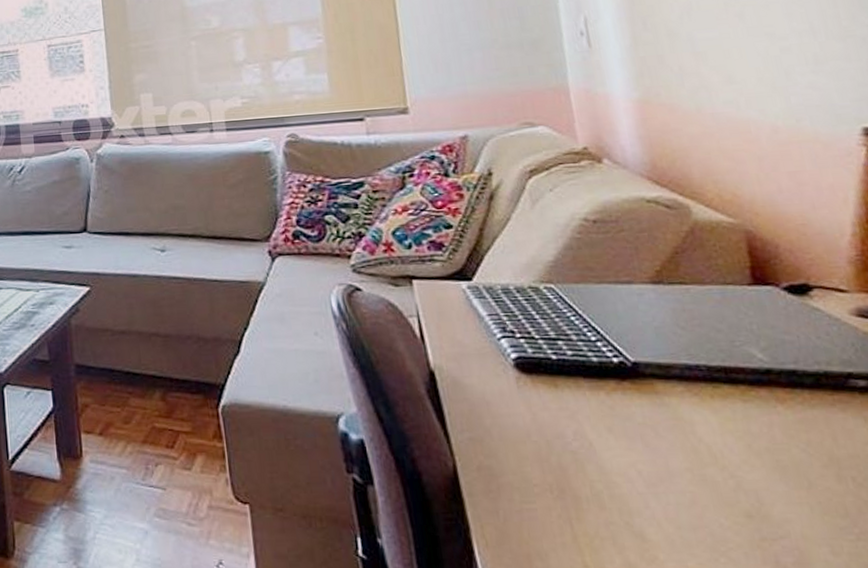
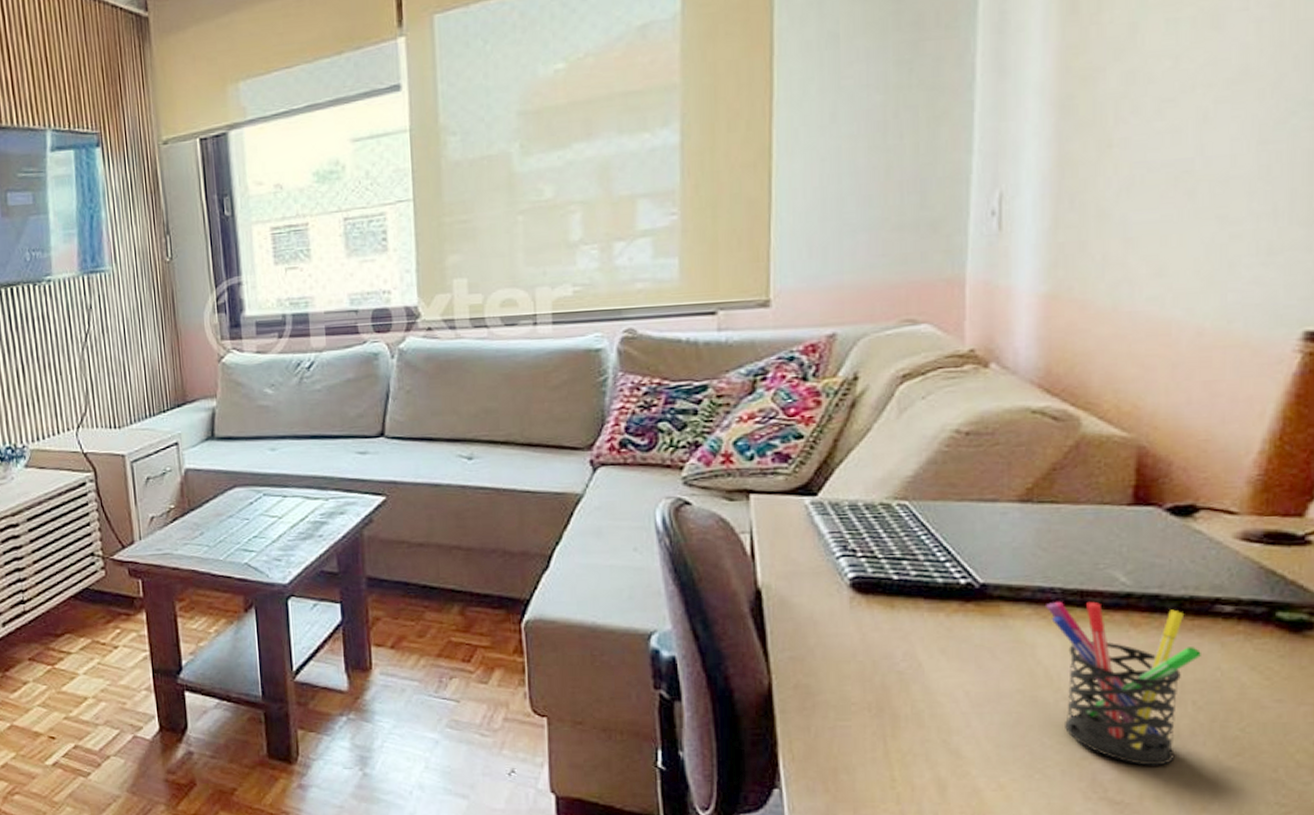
pen holder: none [695,378,849,547] -> present [1046,601,1201,766]

